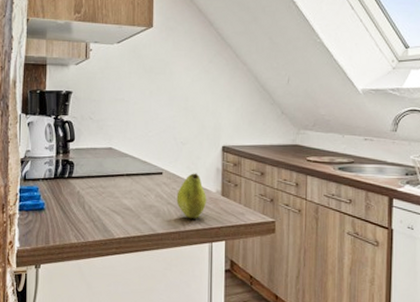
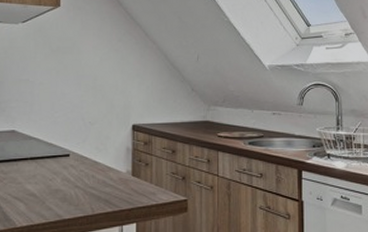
fruit: present [176,173,207,219] -> none [84,154,117,202]

